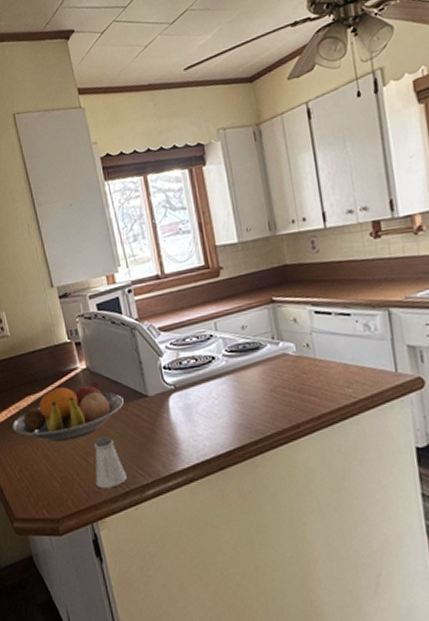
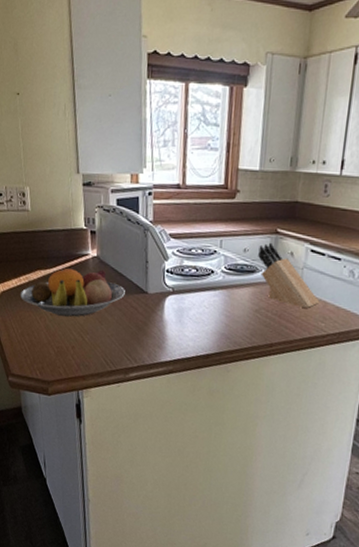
saltshaker: present [94,436,128,489] -> none [87,320,116,365]
knife block: none [257,313,340,377] -> present [258,242,320,308]

